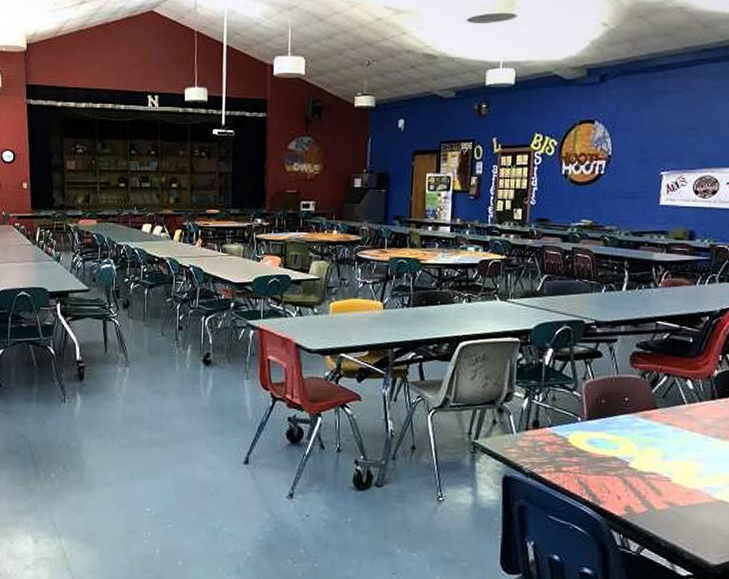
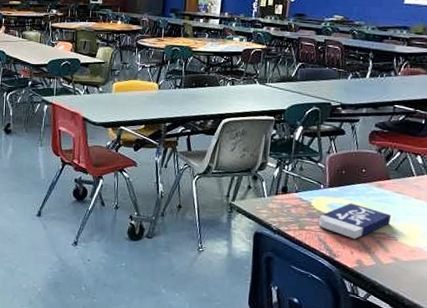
book: none [578,438,662,482] -> present [319,203,392,239]

